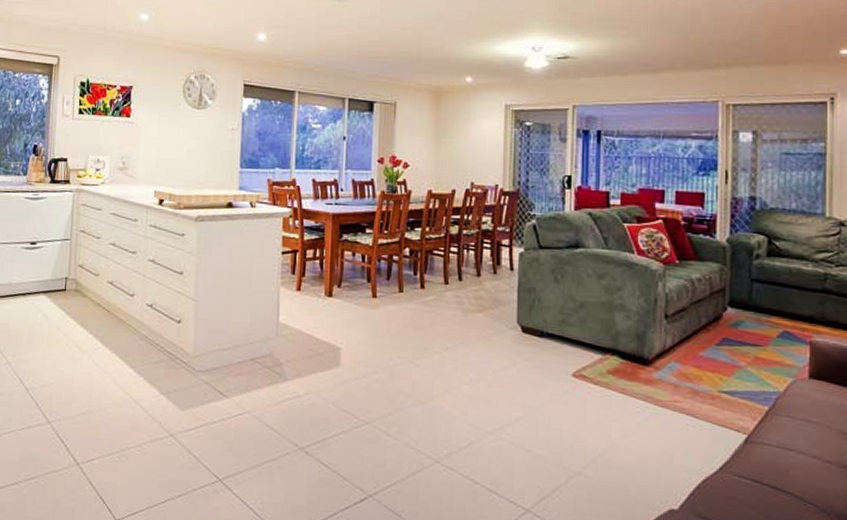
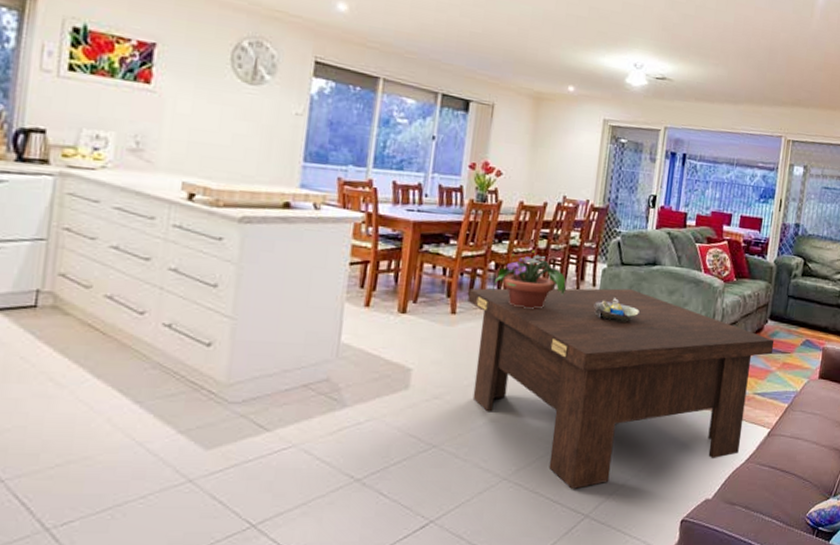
coffee table: none [387,272,739,480] -> present [468,288,775,489]
potted flower: none [409,236,483,294] -> present [492,250,567,309]
decorative bowl: none [513,282,566,306] -> present [593,298,641,321]

